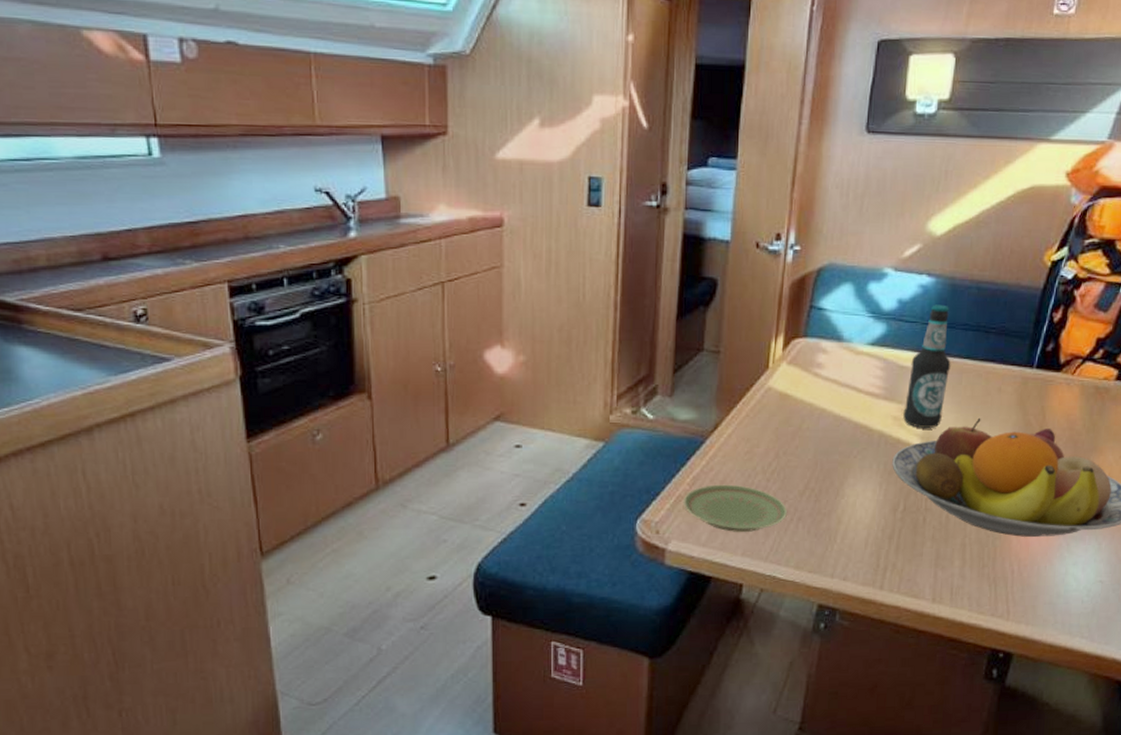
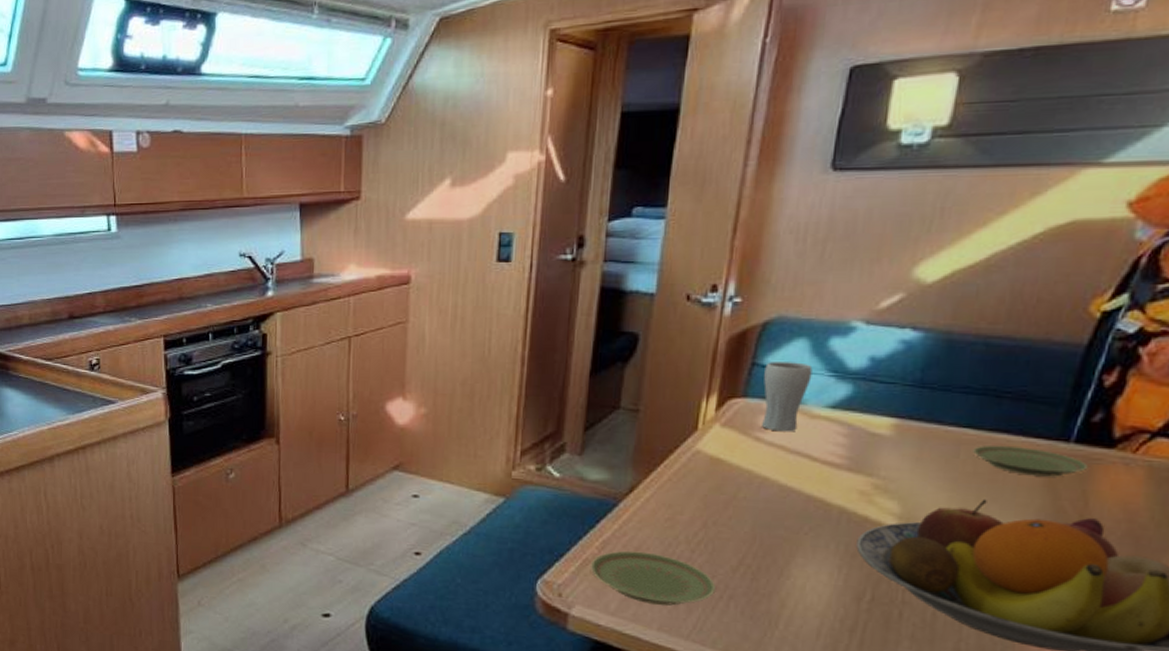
drinking glass: none [819,304,856,368] -> present [762,362,813,432]
bottle: present [903,304,951,428] -> none [873,363,944,507]
plate: none [971,372,1045,397] -> present [973,445,1089,477]

